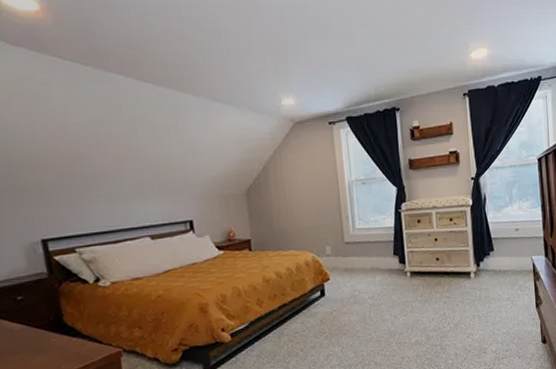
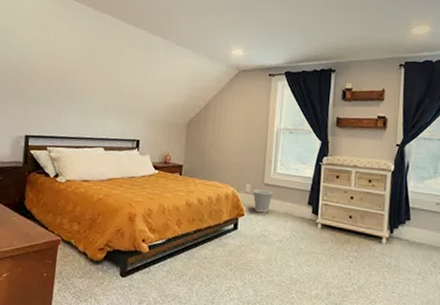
wastebasket: none [334,248,356,274] -> present [253,189,273,213]

